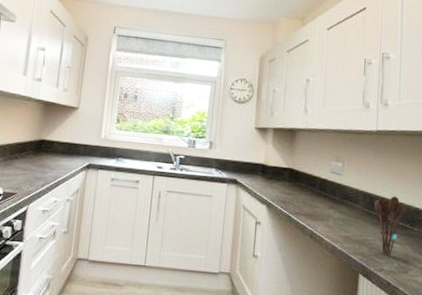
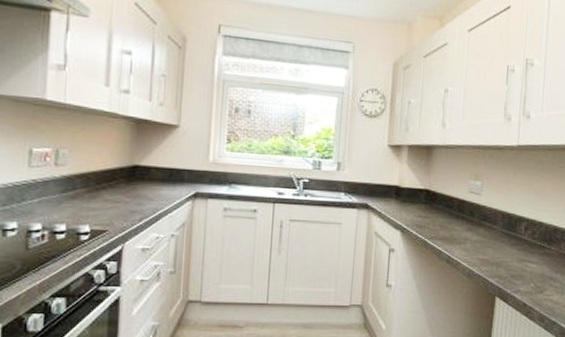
utensil holder: present [374,196,405,255] -> none [513,215,543,276]

